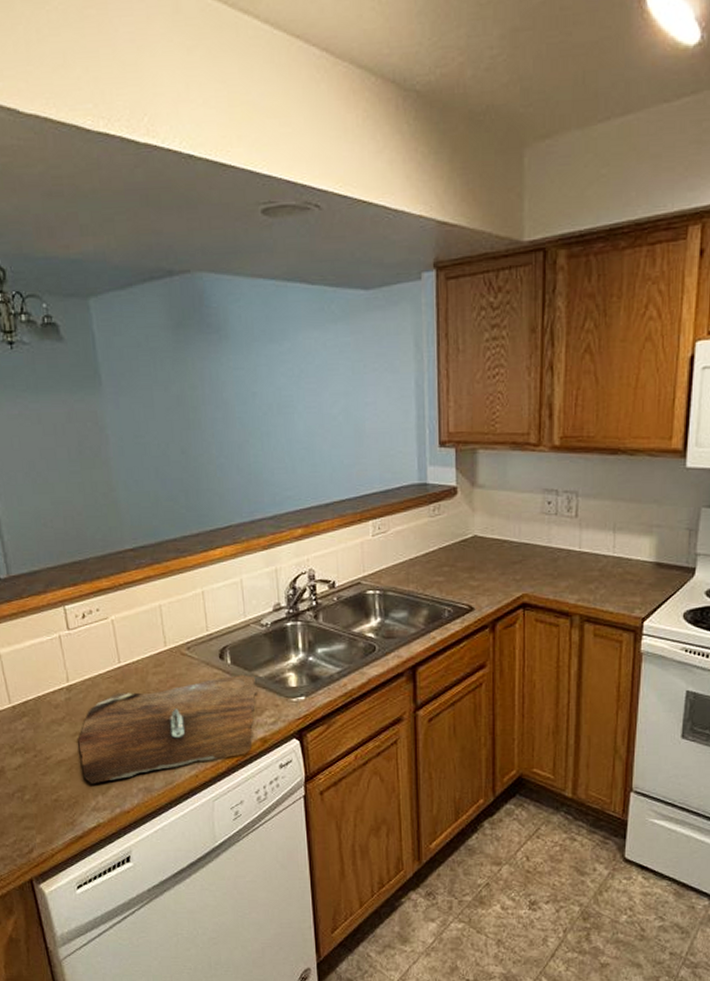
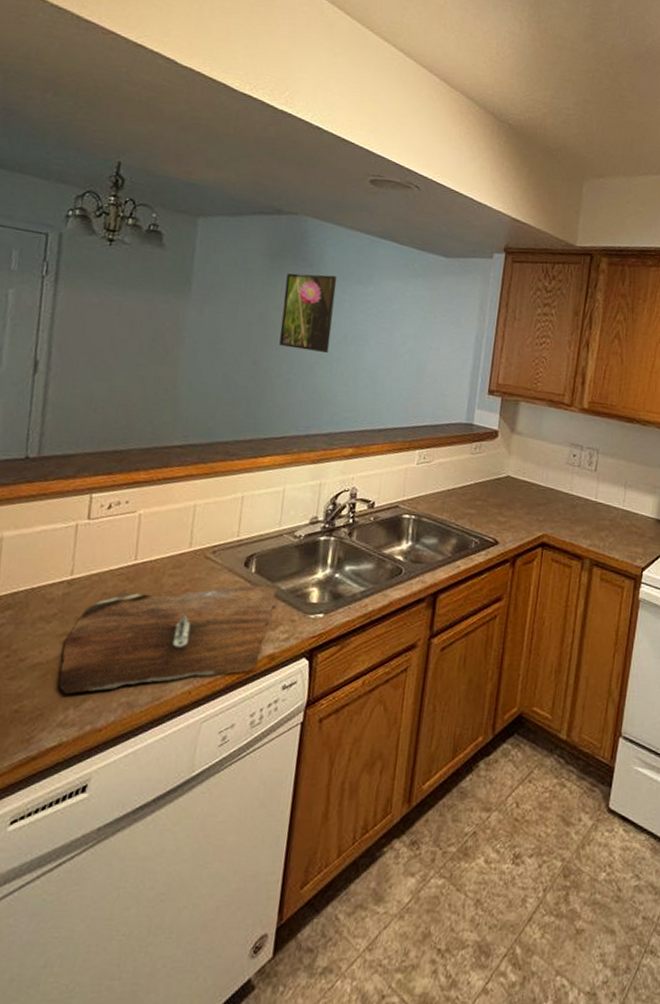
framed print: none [194,338,256,429] -> present [279,273,337,354]

